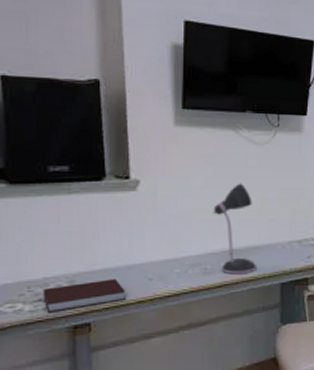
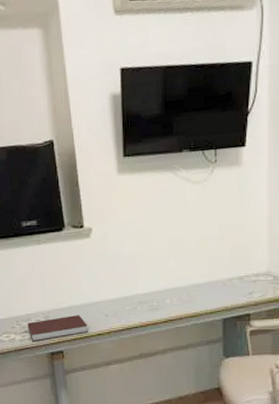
desk lamp: present [213,183,257,275] -> none [156,224,200,311]

